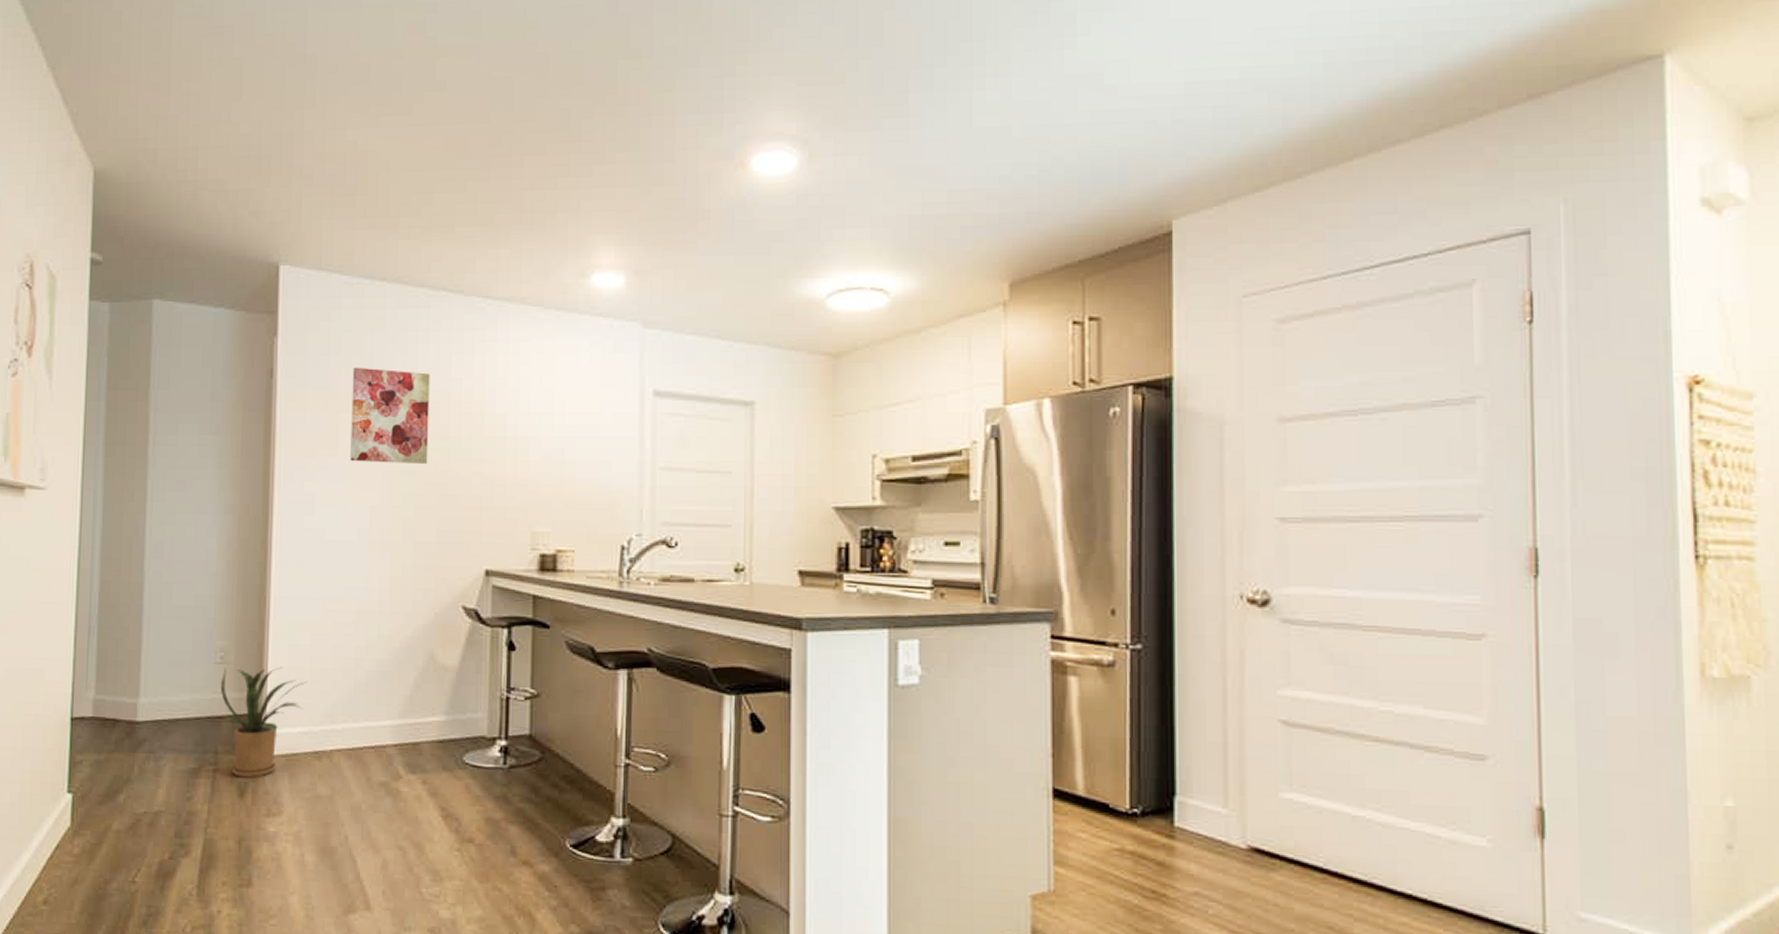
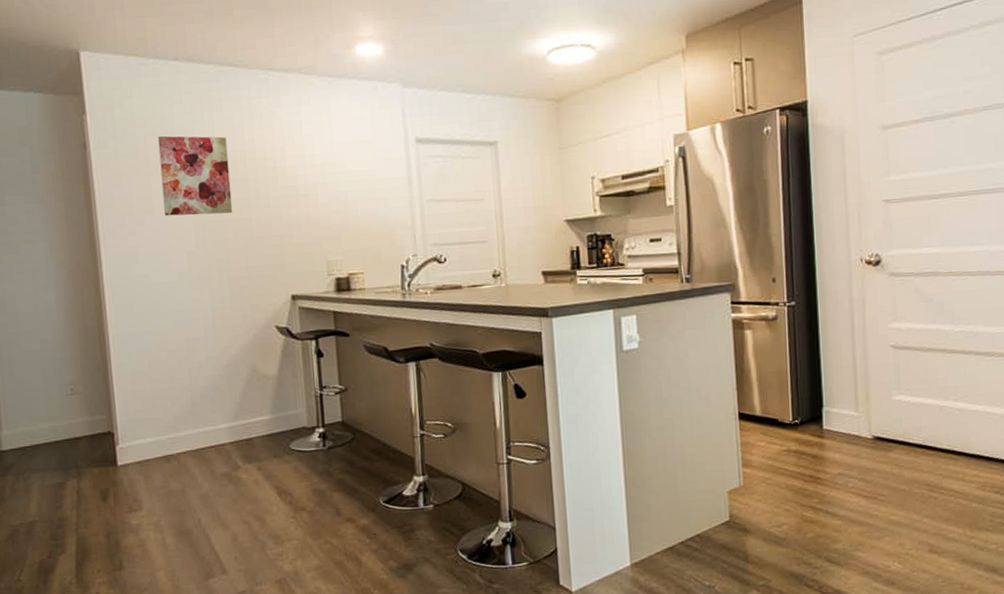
house plant: present [220,666,307,778] -> none [74,391,150,485]

